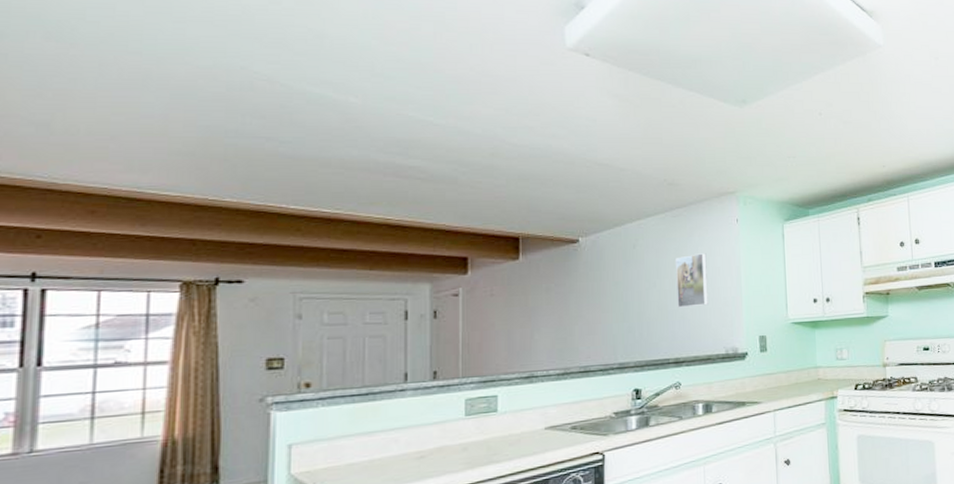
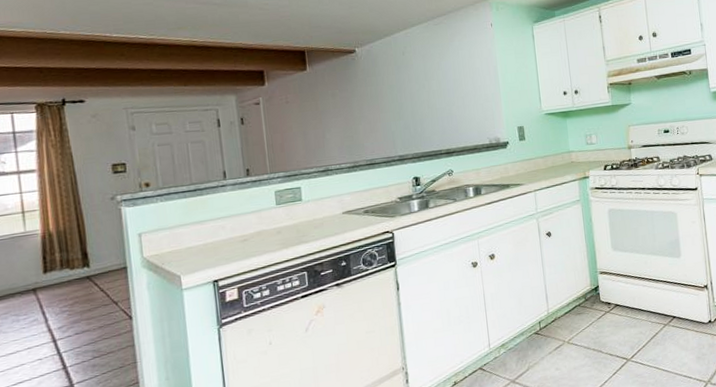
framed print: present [676,253,708,308] -> none [440,56,472,106]

